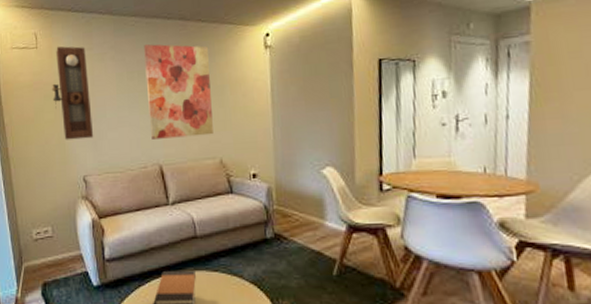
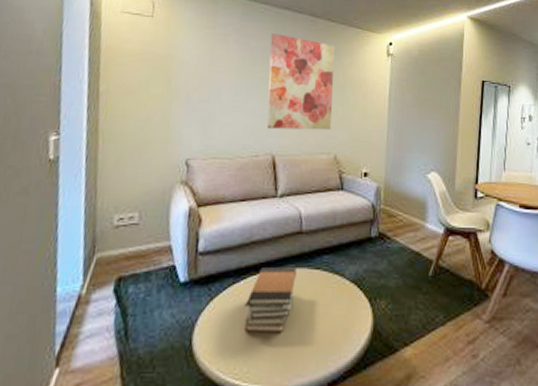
pendulum clock: present [52,46,94,140] -> none [162,19,208,120]

